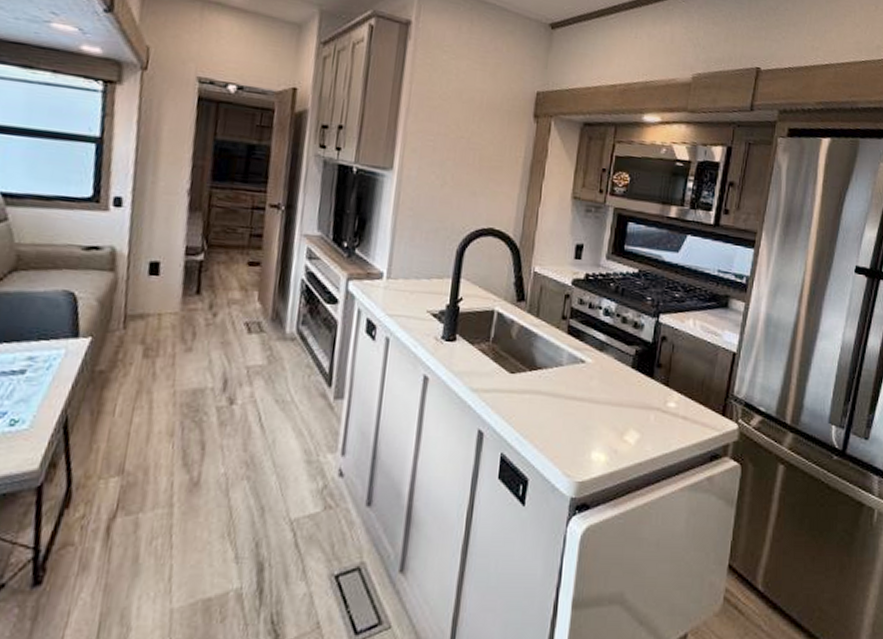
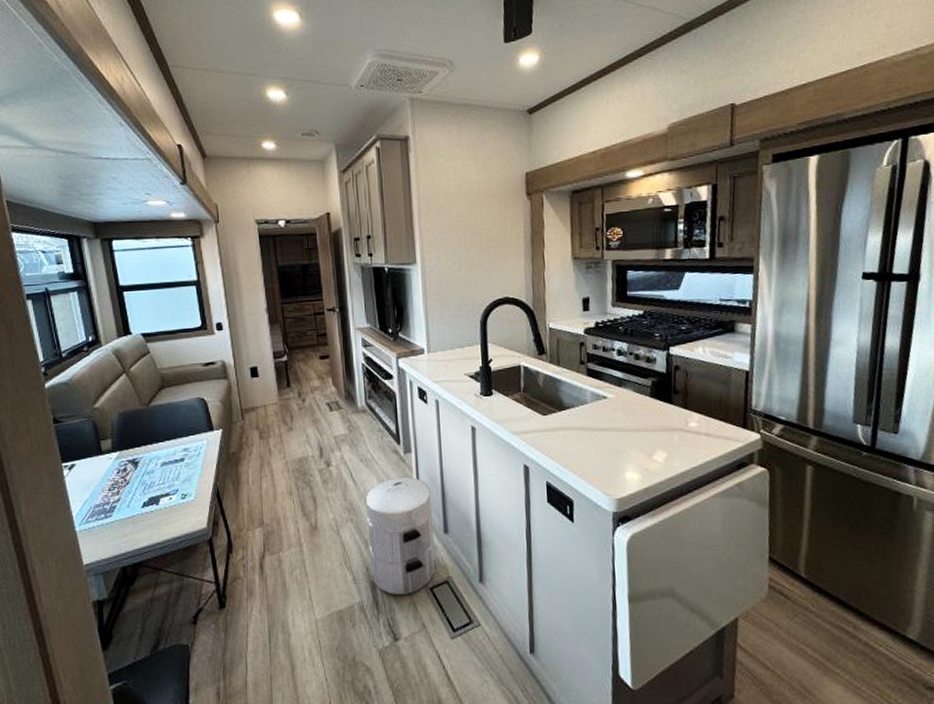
waste bin: none [262,428,359,583] -> present [365,476,436,596]

